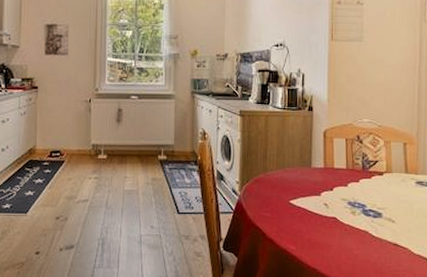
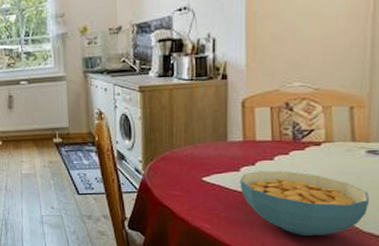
cereal bowl: none [320,196,419,258] -> present [240,170,370,237]

